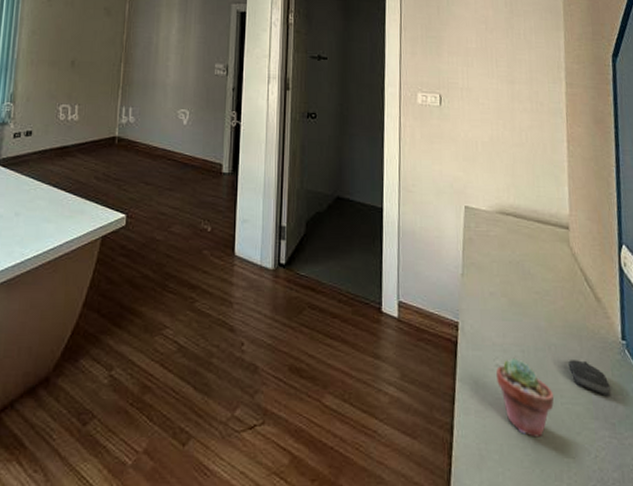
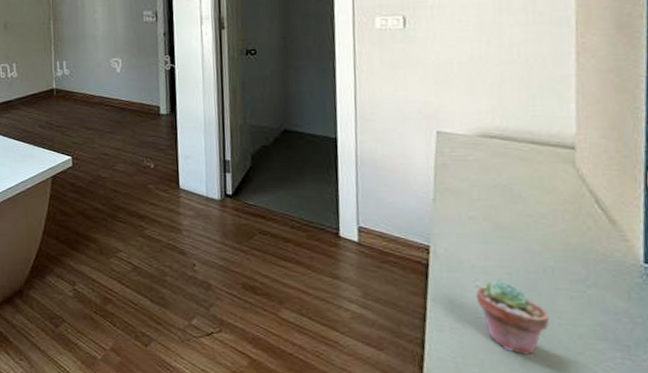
computer mouse: present [568,360,611,397] -> none [569,283,625,320]

